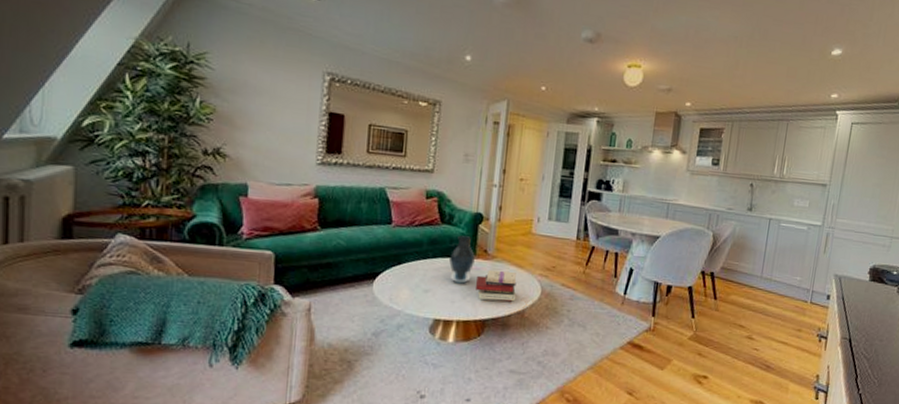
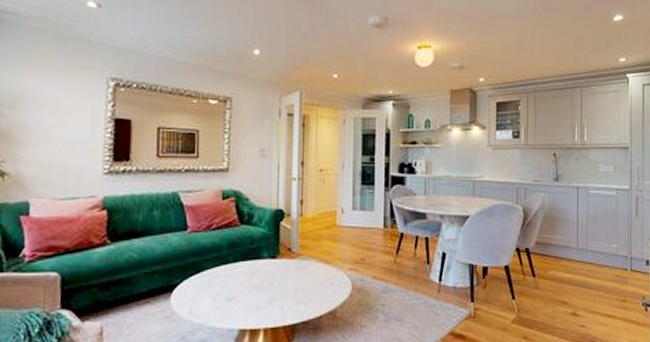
vase: present [449,235,475,284] -> none [252,235,279,287]
books: present [476,269,517,302] -> none [282,268,326,302]

